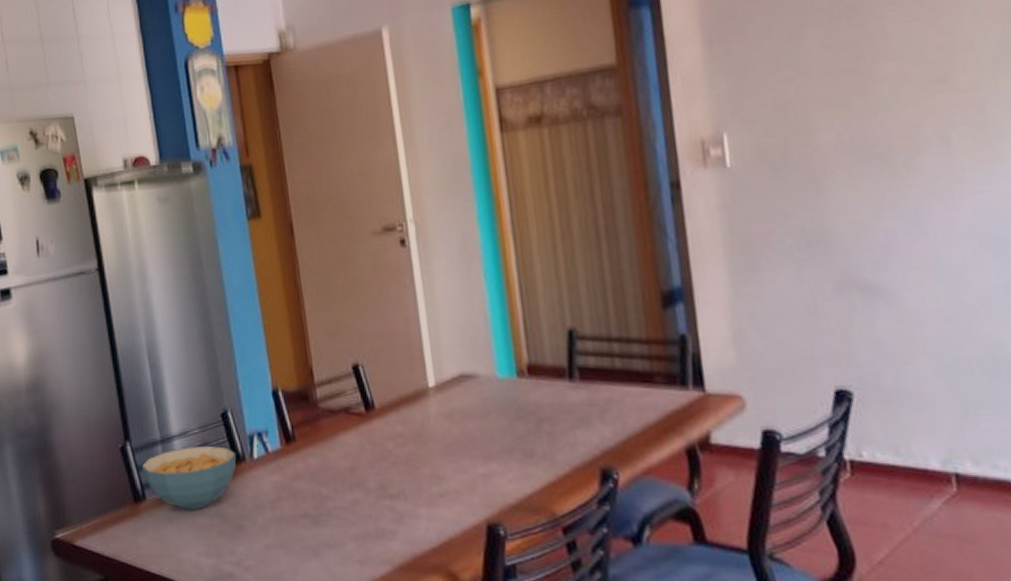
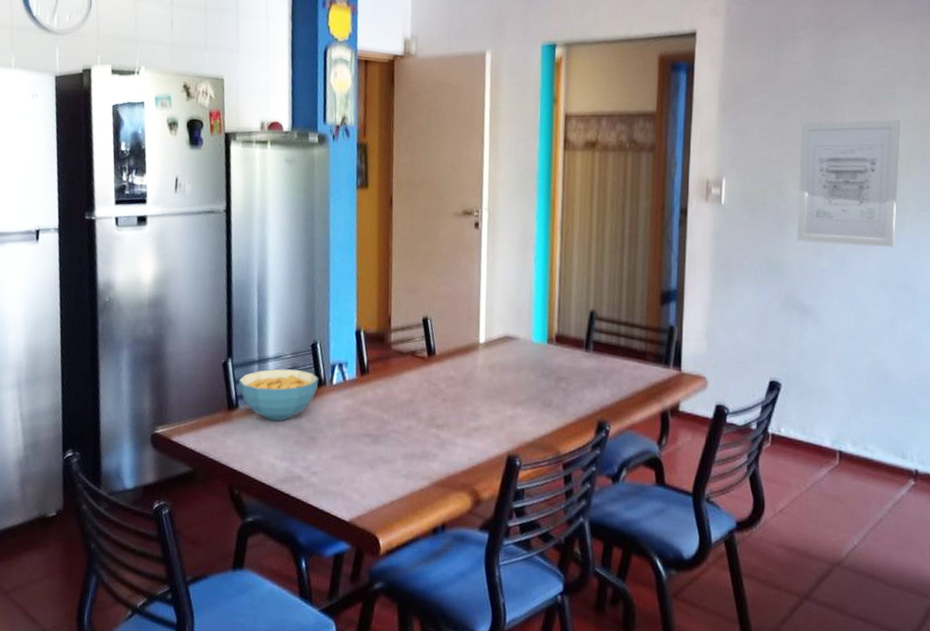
wall art: none [824,15,992,200] -> present [796,119,900,248]

